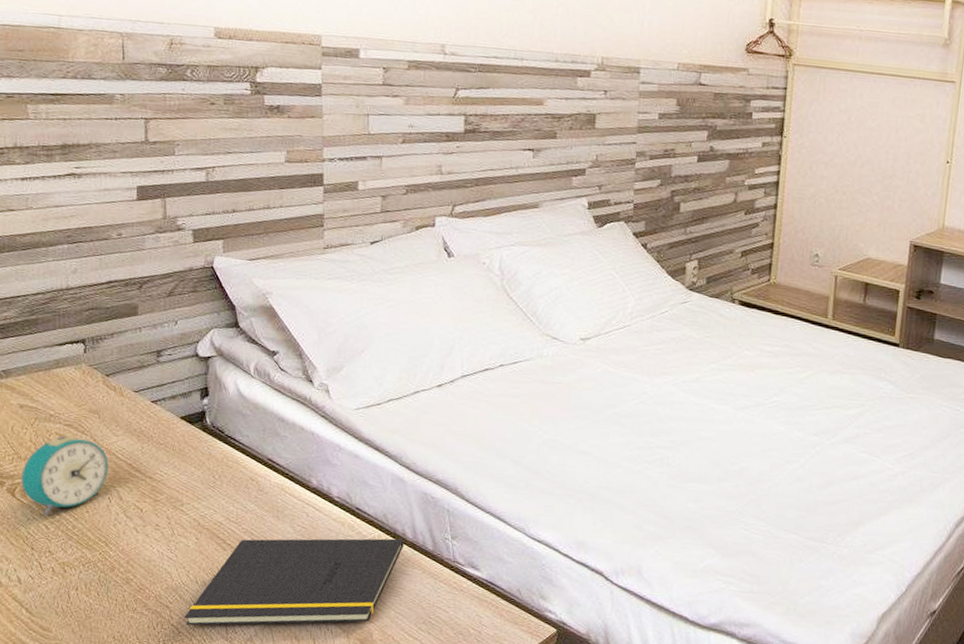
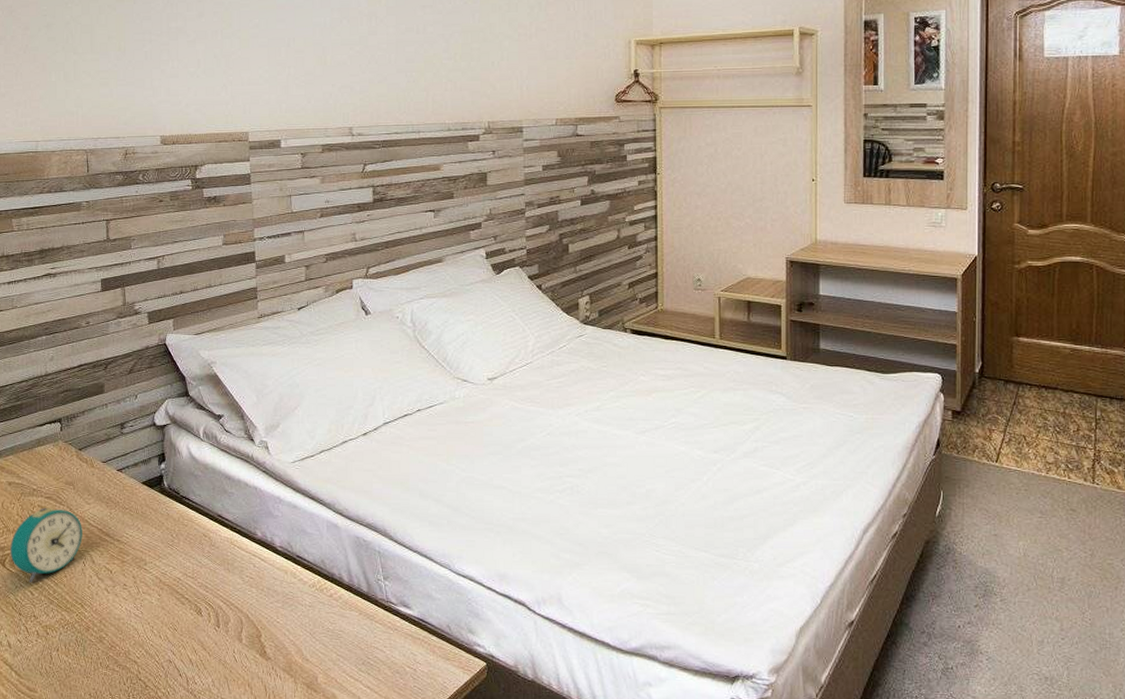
notepad: present [184,538,404,626] -> none [150,582,341,679]

